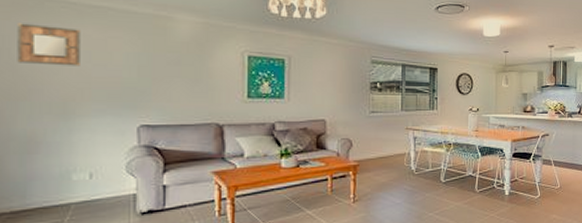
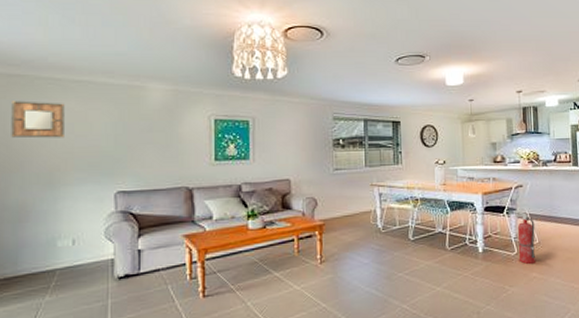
fire extinguisher: none [539,157,557,206] -> present [514,210,535,264]

